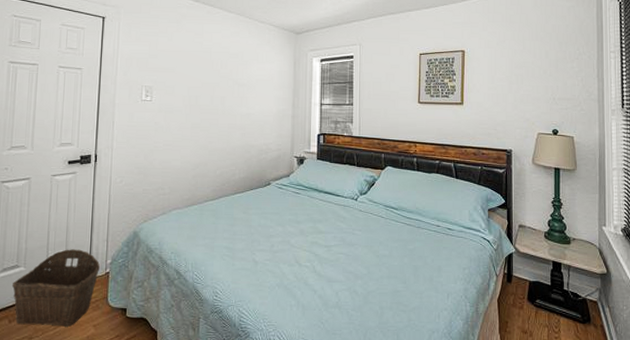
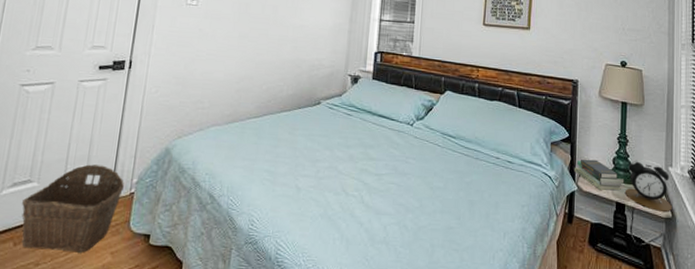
books: none [511,223,560,251] -> present [573,159,625,190]
alarm clock: none [561,220,607,268] -> present [625,158,673,212]

